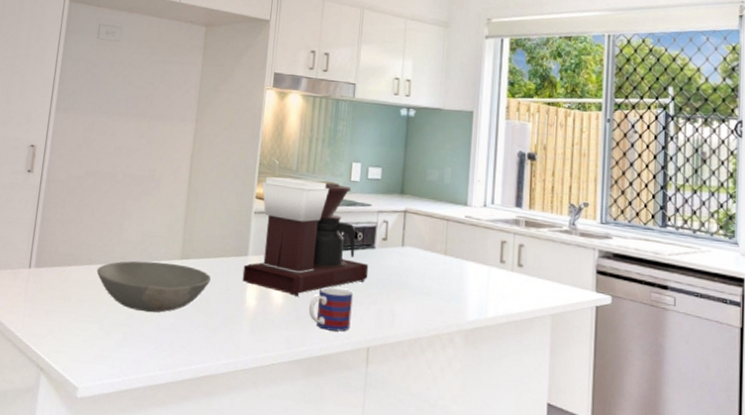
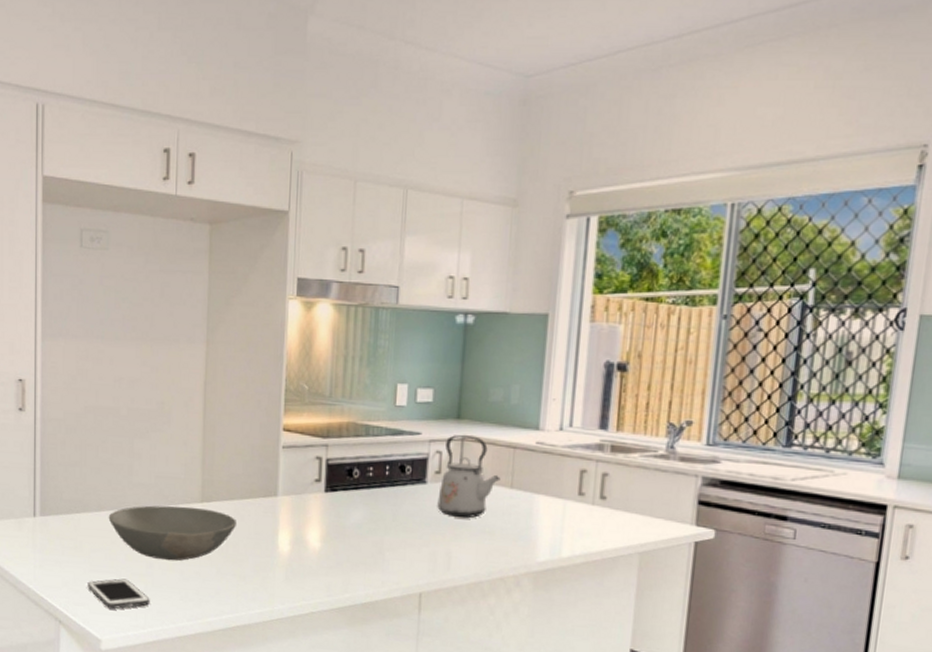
cell phone: none [70,328,127,358] -> present [87,578,150,609]
coffee maker: present [242,176,369,296] -> none [272,404,420,539]
mug: present [309,287,353,332] -> none [351,528,402,577]
kettle: none [383,207,436,281] -> present [437,435,501,519]

